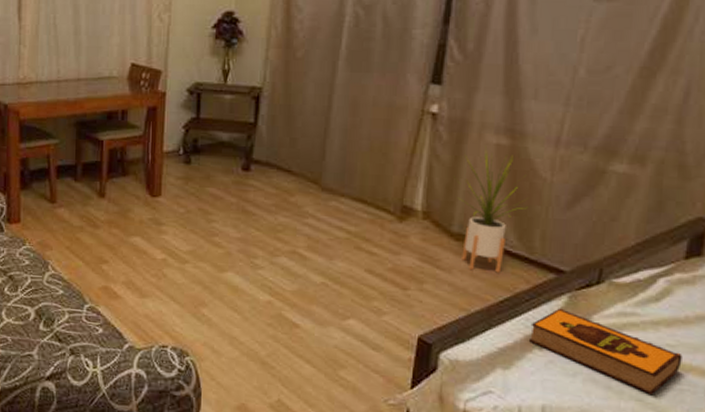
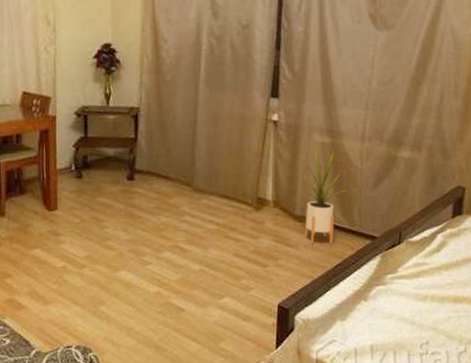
hardback book: present [528,308,683,396] -> none [357,266,458,324]

